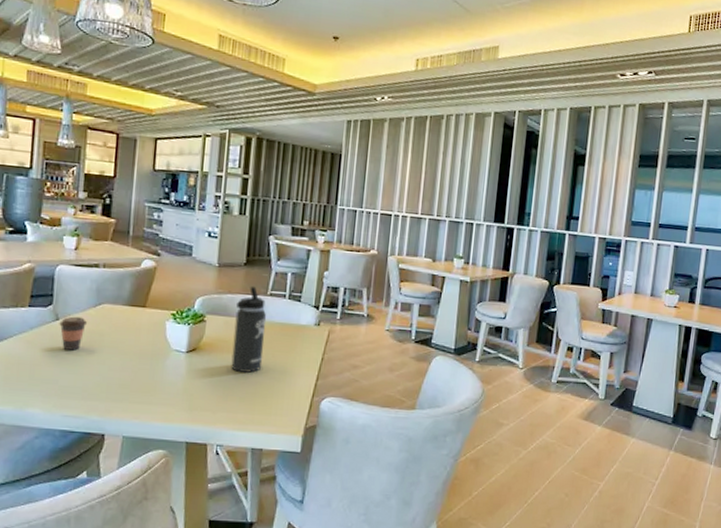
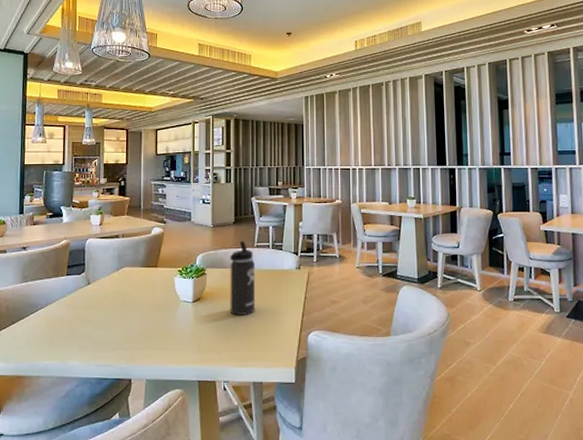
coffee cup: present [59,316,87,351] -> none [91,280,112,309]

